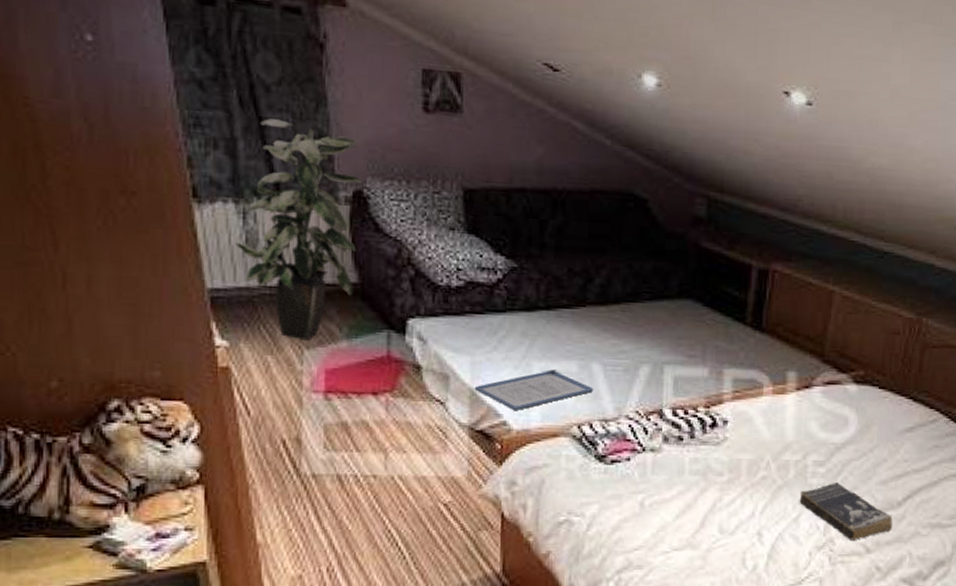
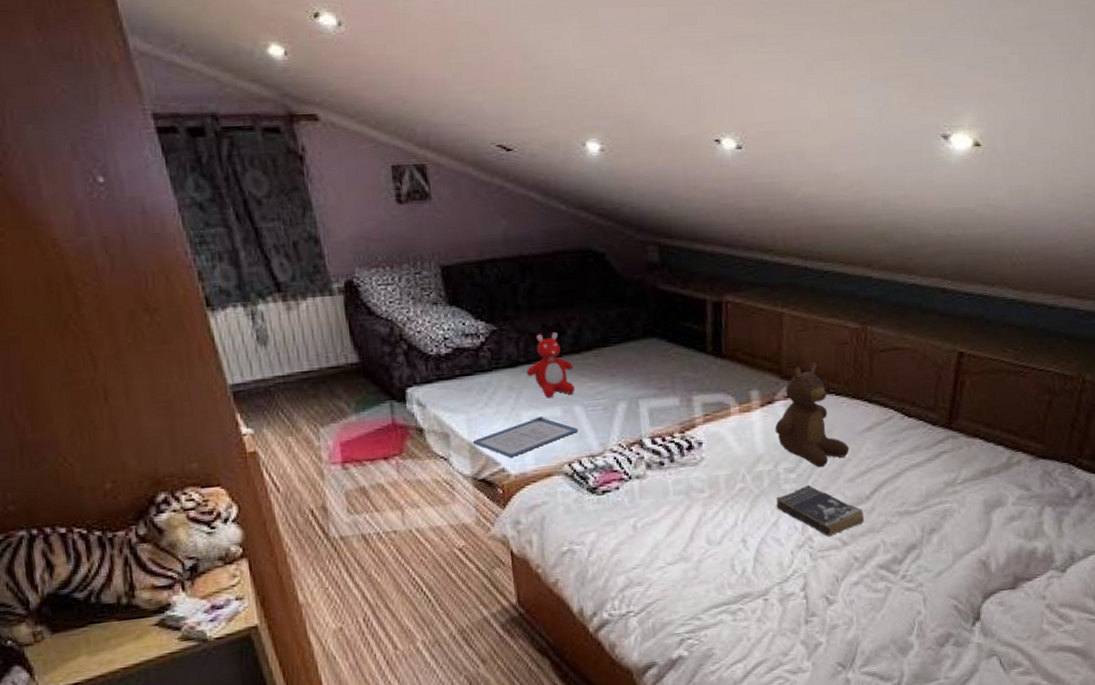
indoor plant: present [236,118,362,341] -> none [248,228,356,419]
teddy bear: none [543,278,597,351] -> present [526,331,576,398]
teddy bear: none [808,349,886,465] -> present [774,362,849,468]

